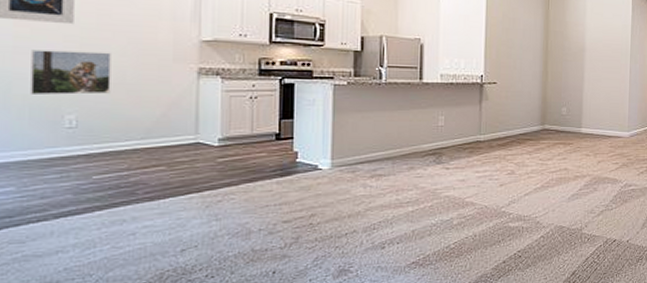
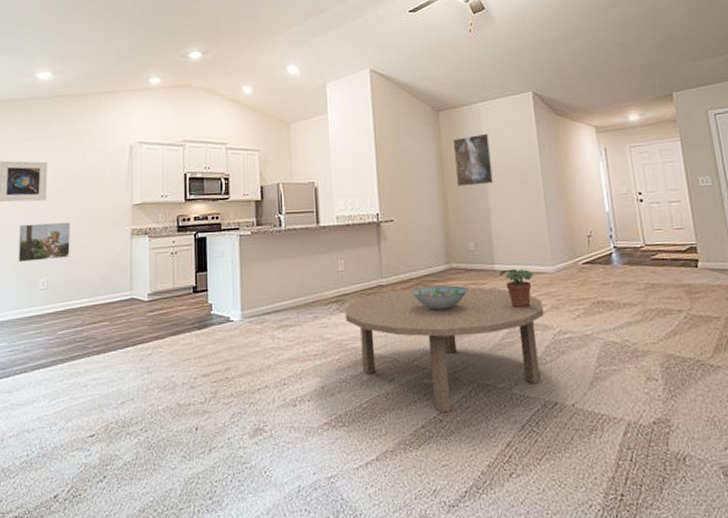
coffee table: none [441,145,616,251] -> present [345,286,544,413]
decorative bowl: none [506,144,556,164] -> present [411,285,468,310]
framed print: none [558,12,591,59] -> present [452,133,494,186]
potted plant: none [585,132,612,165] -> present [500,268,534,309]

